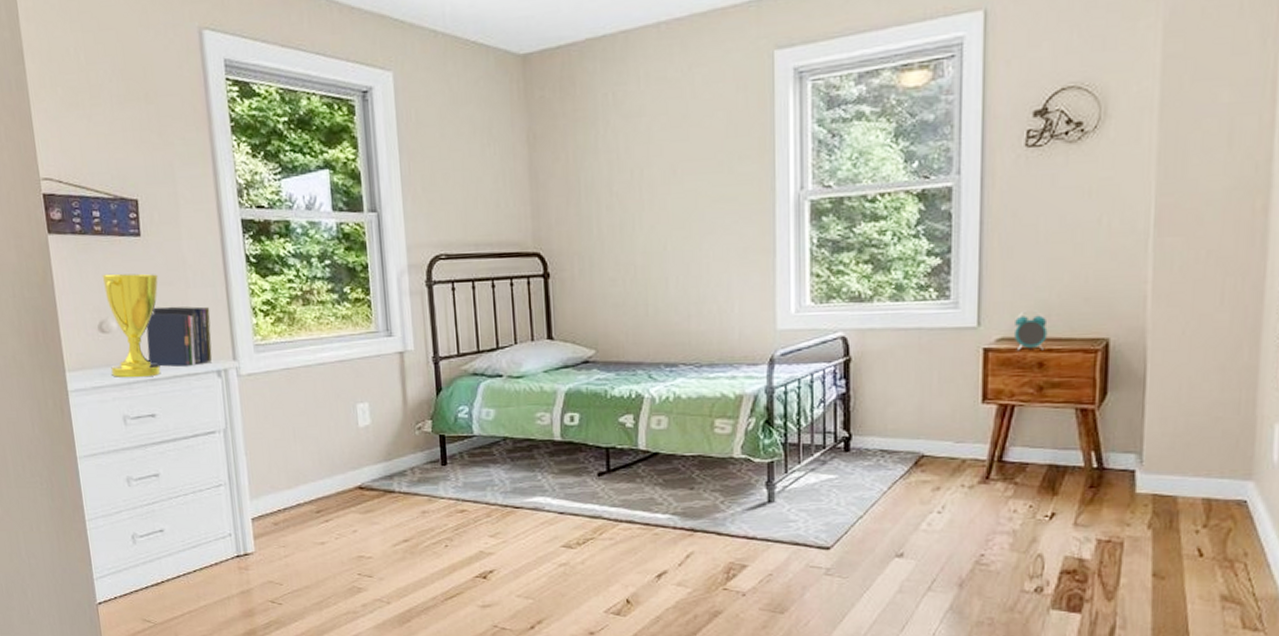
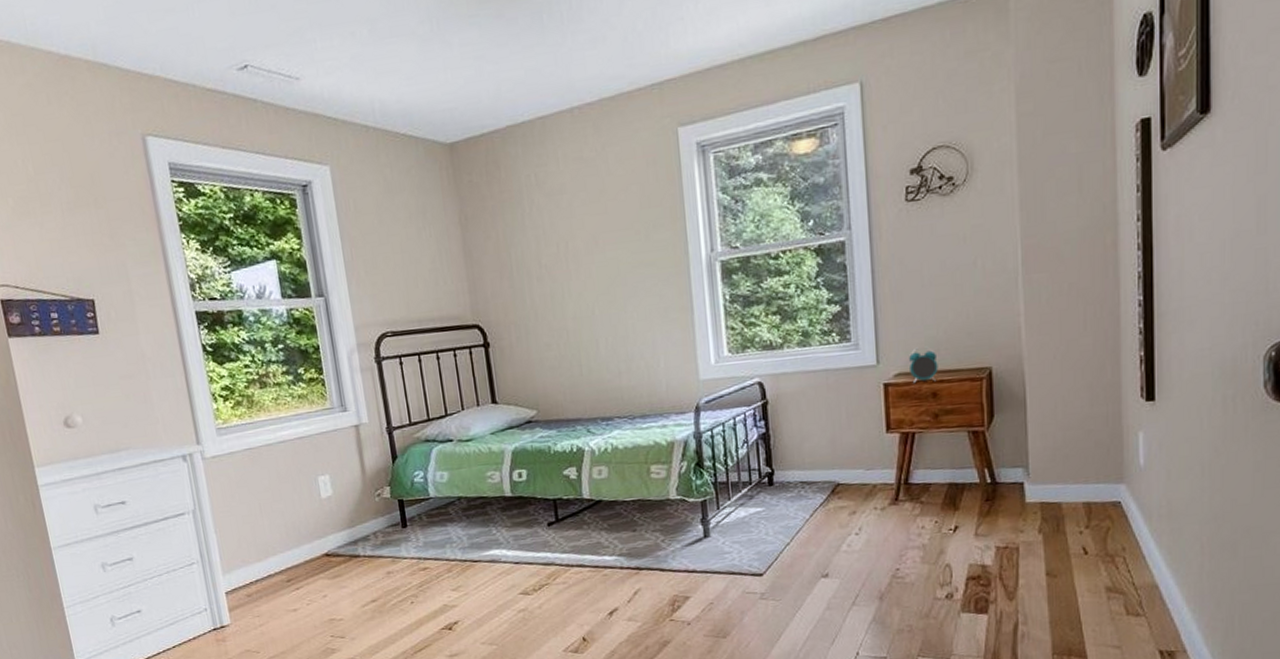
award: present [102,273,161,378] -> none [64,368,128,469]
books: present [146,306,212,368] -> none [110,396,177,456]

